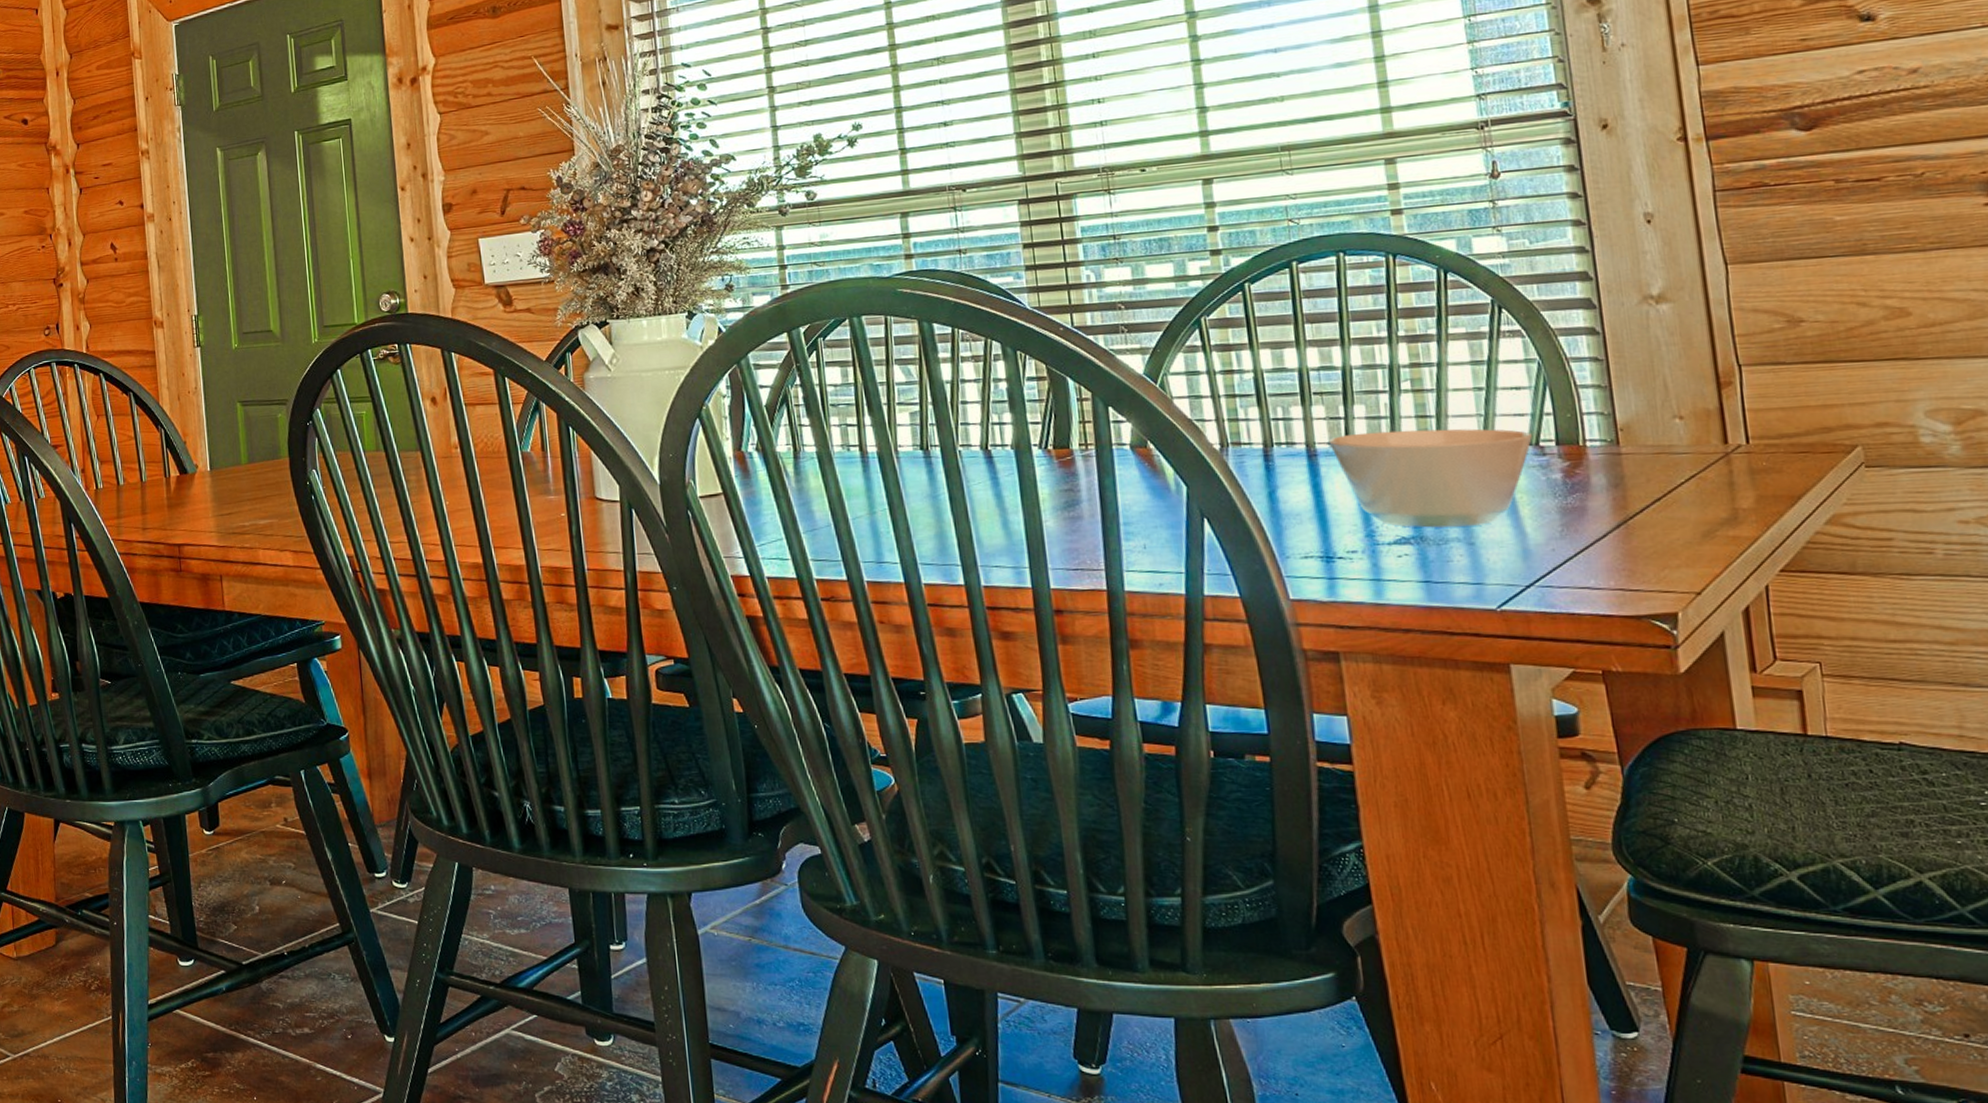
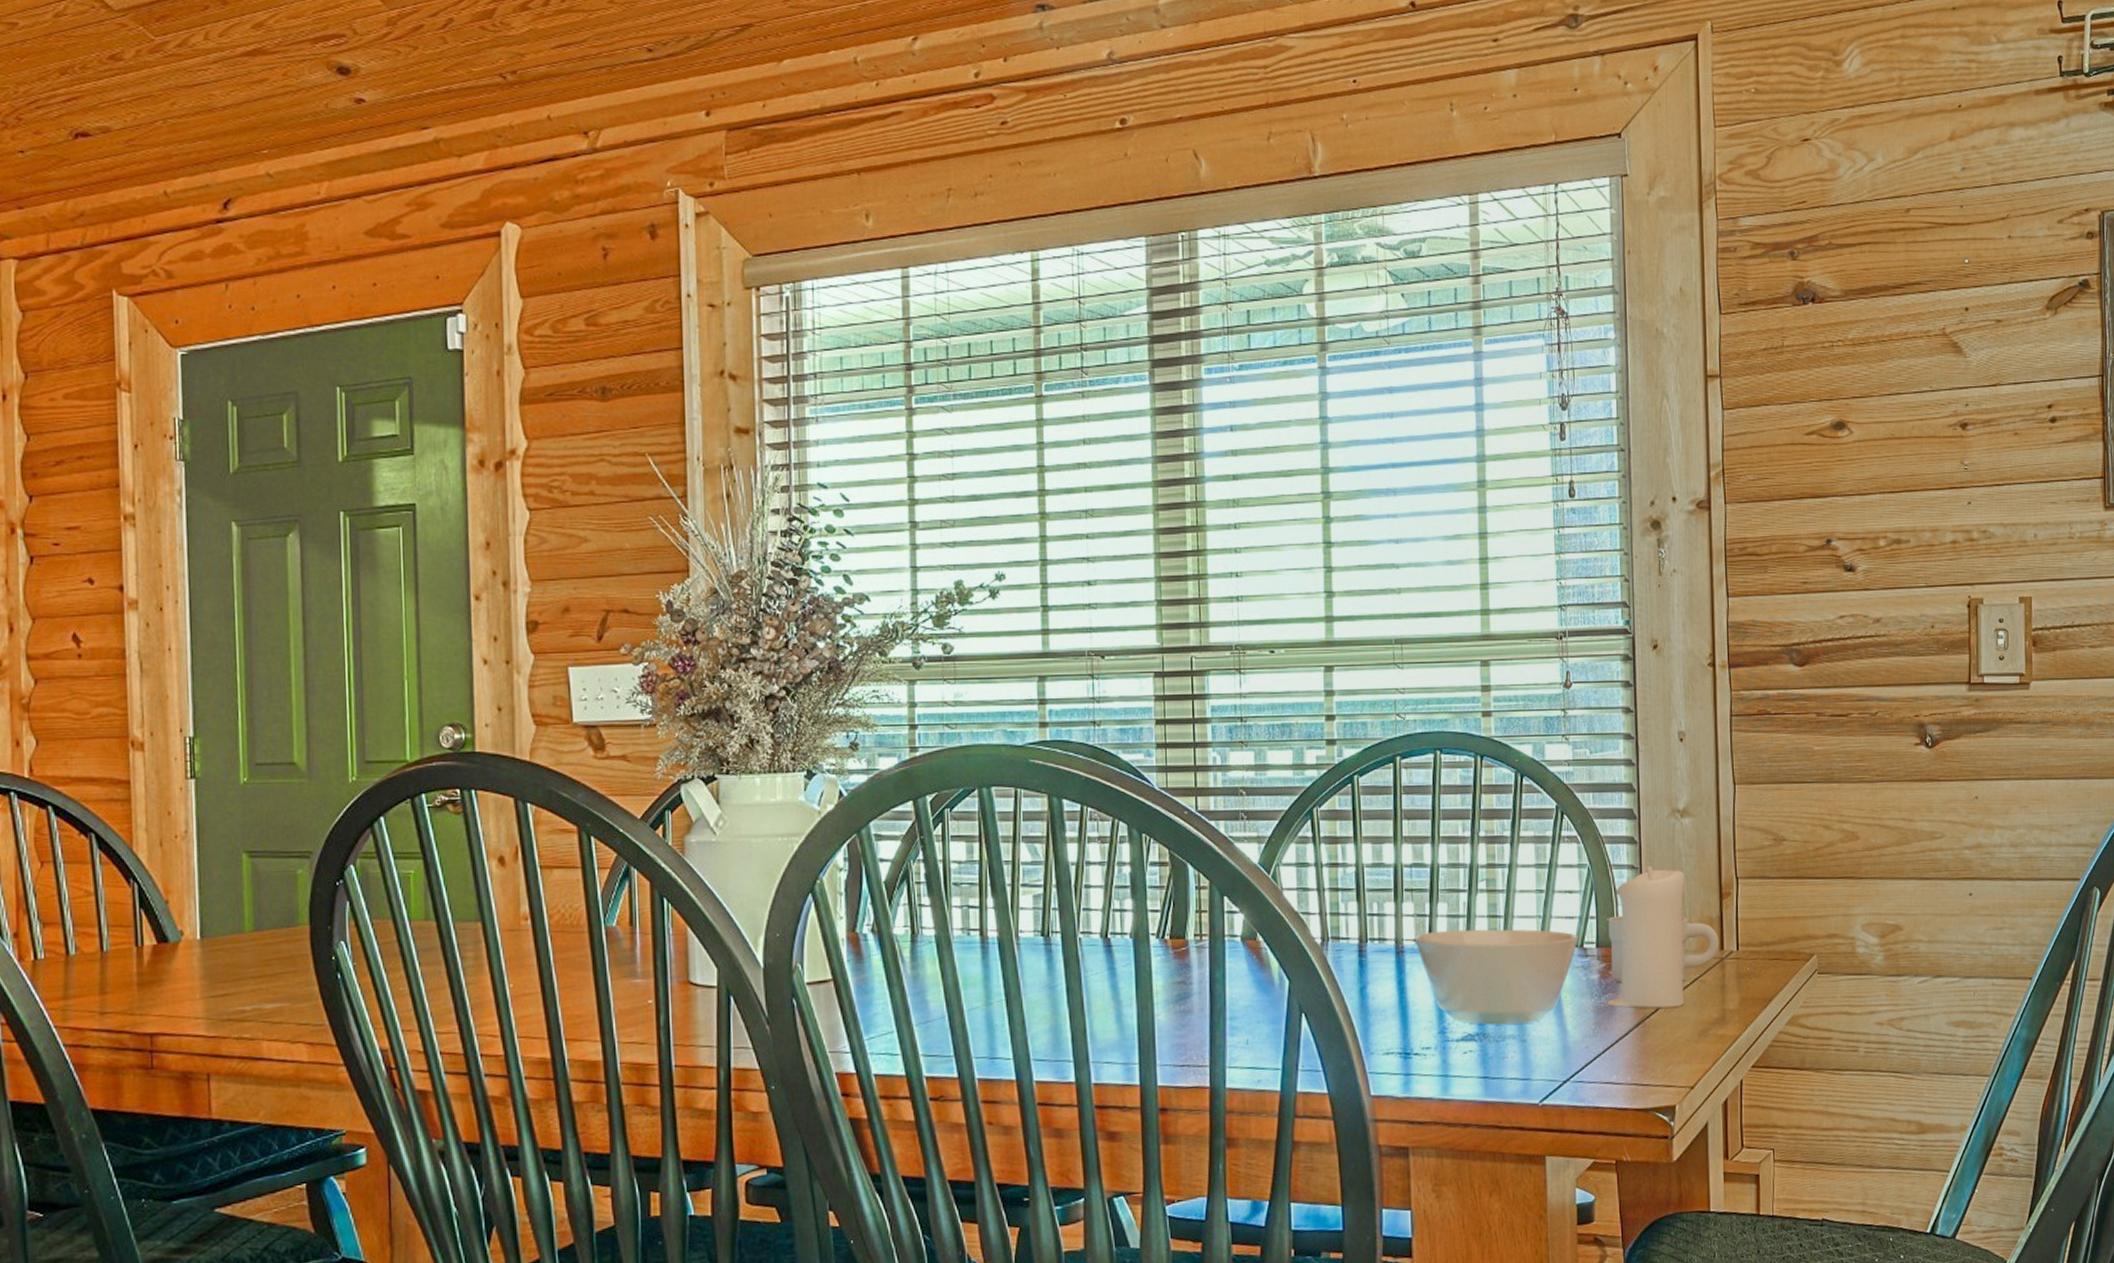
mug: none [1569,410,1722,484] -> present [1608,916,1720,985]
candle: none [1573,356,1679,510] -> present [1605,865,1685,1010]

